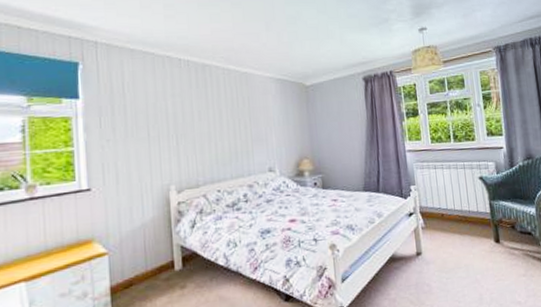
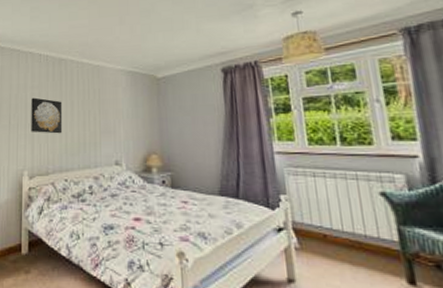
wall art: none [173,106,212,145] -> present [31,97,63,134]

